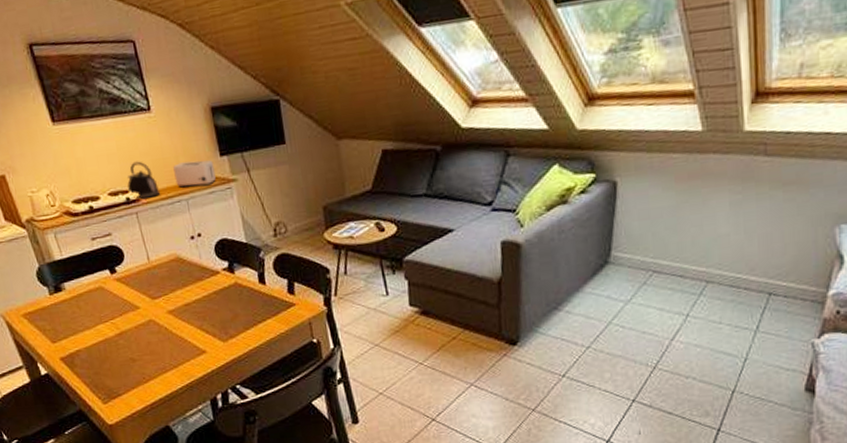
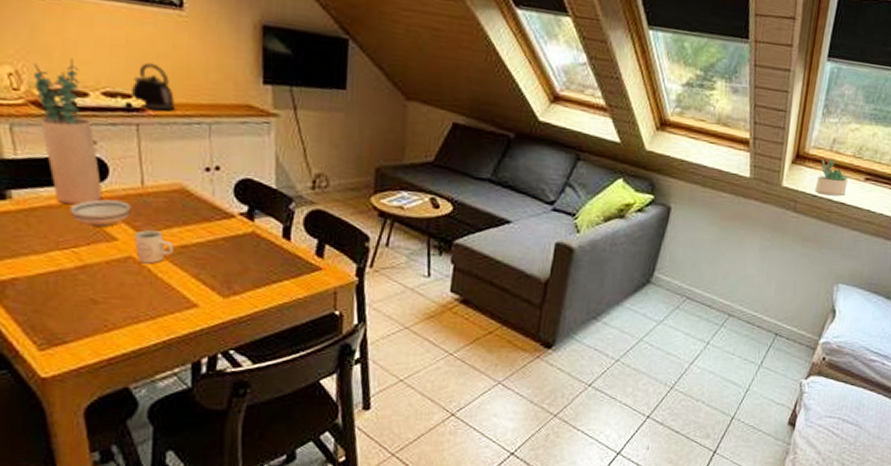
vase: none [61,172,124,287] -> present [34,58,103,206]
bowl: none [103,276,145,301] -> present [69,199,131,227]
mug: none [150,294,180,324] -> present [134,229,174,264]
toaster: present [173,160,216,188] -> none [199,78,253,114]
succulent plant: none [787,85,830,129] -> present [814,158,849,197]

